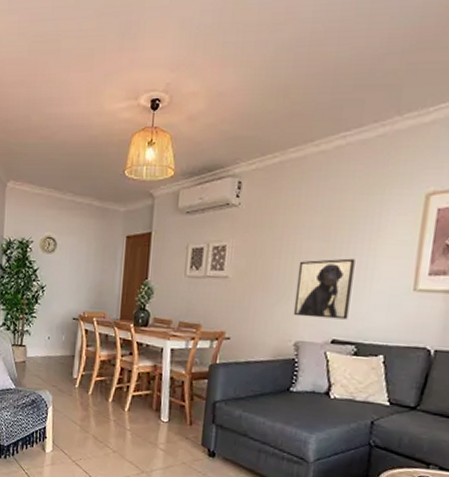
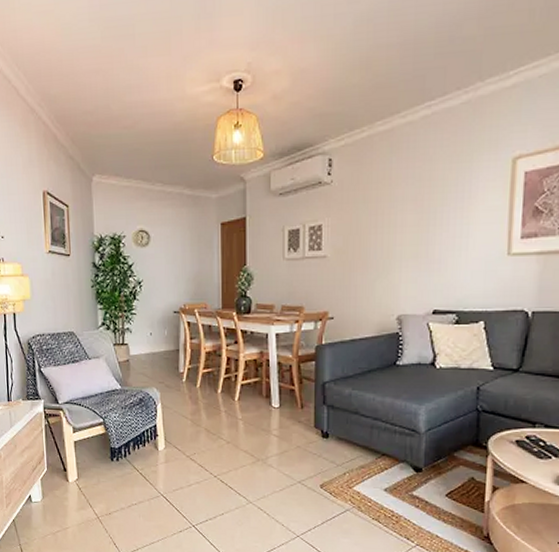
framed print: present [293,258,355,320] -> none [393,228,450,290]

